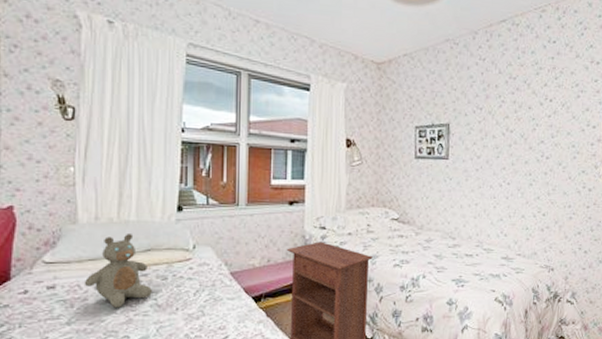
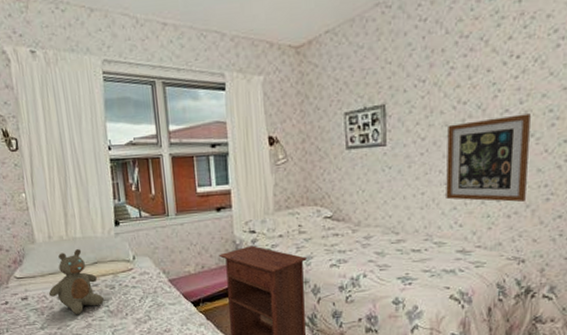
wall art: none [495,146,559,219] -> present [446,113,531,203]

